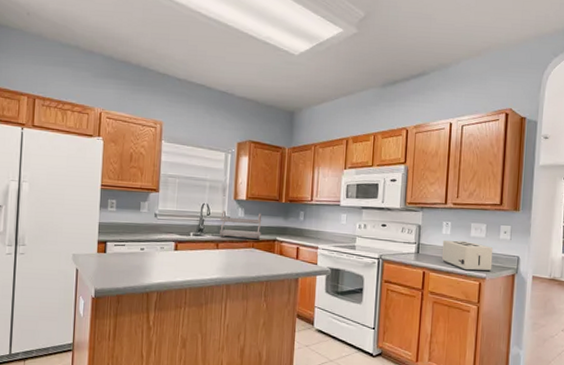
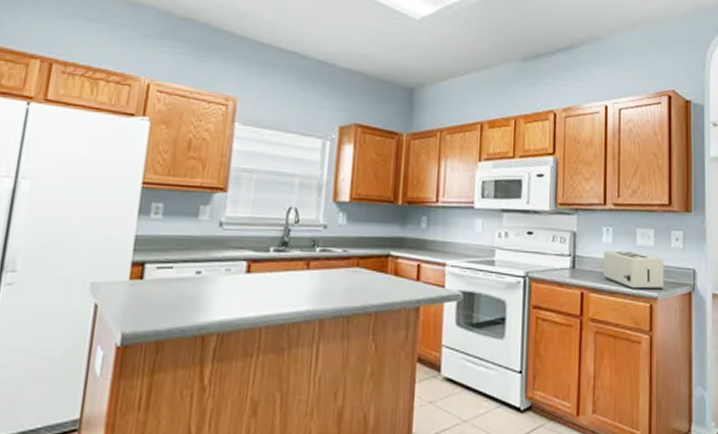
dish rack: present [220,211,262,240] -> none [311,216,371,256]

